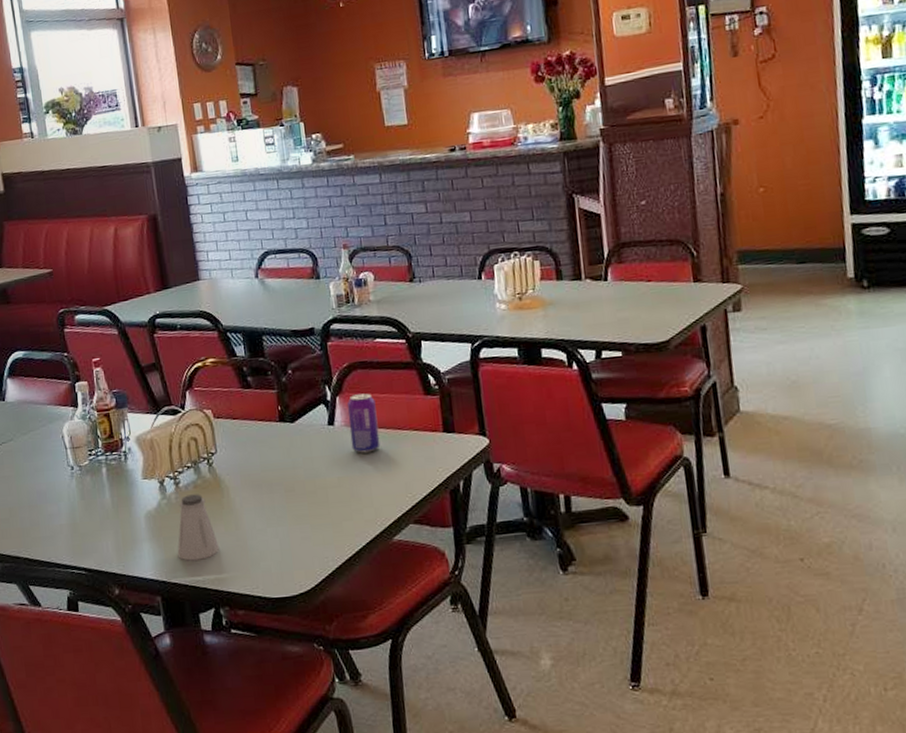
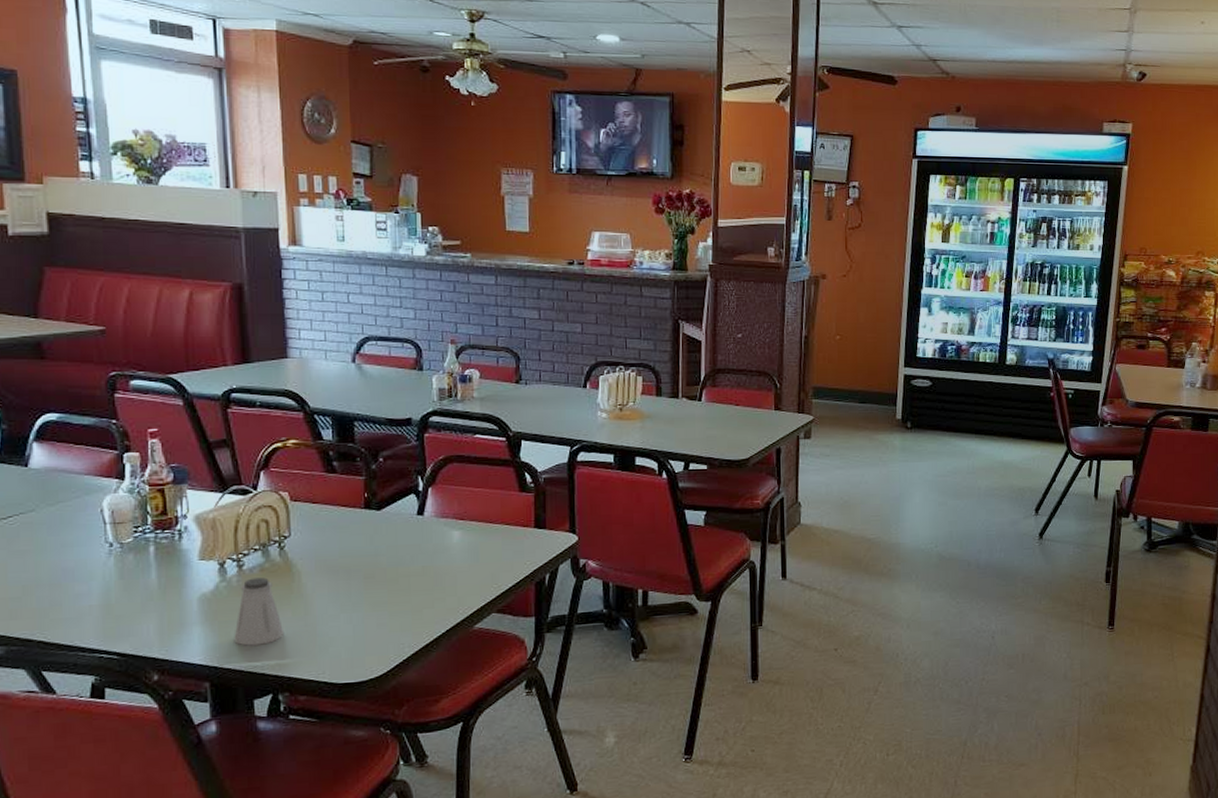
beverage can: present [346,393,381,453] -> none [439,486,470,544]

